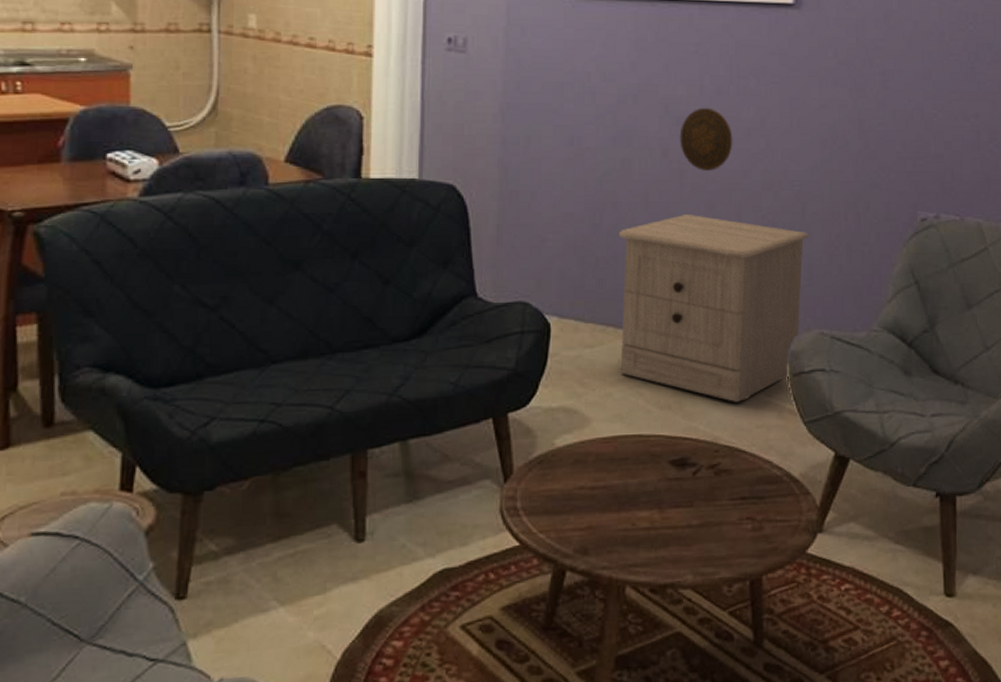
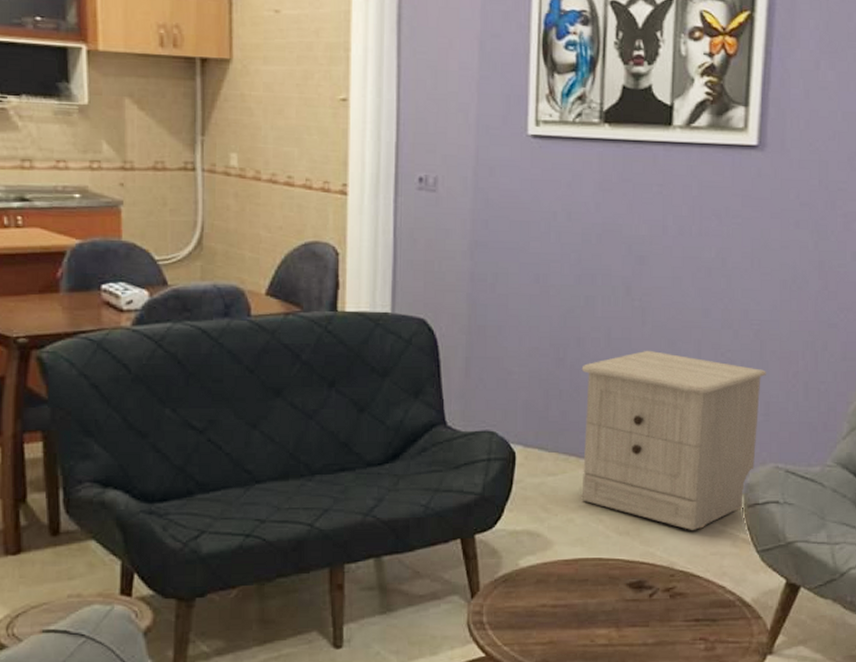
decorative plate: present [679,107,733,171] -> none [642,247,694,309]

